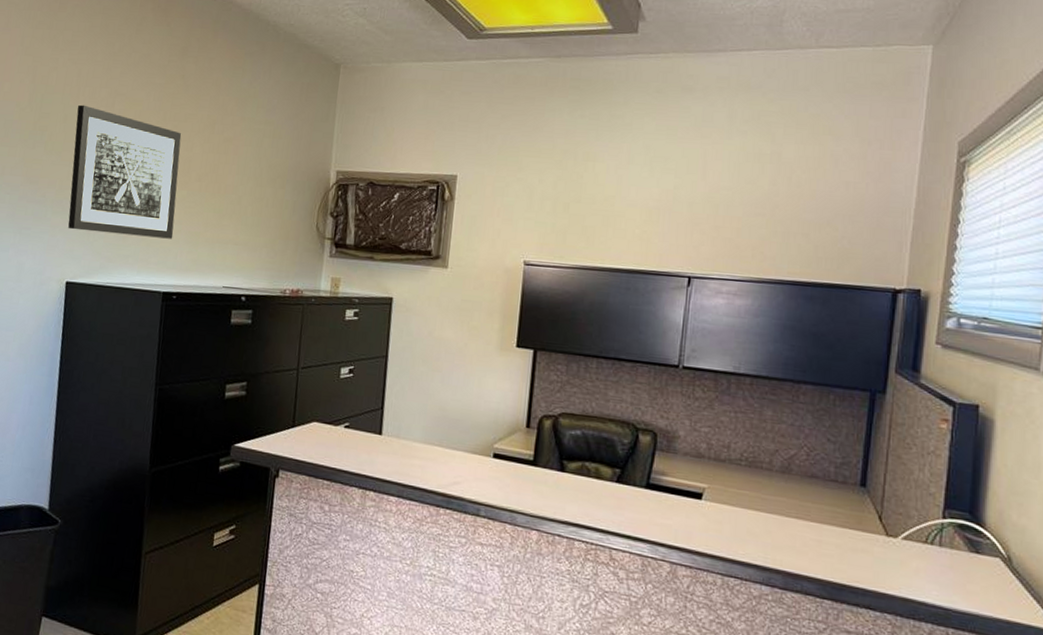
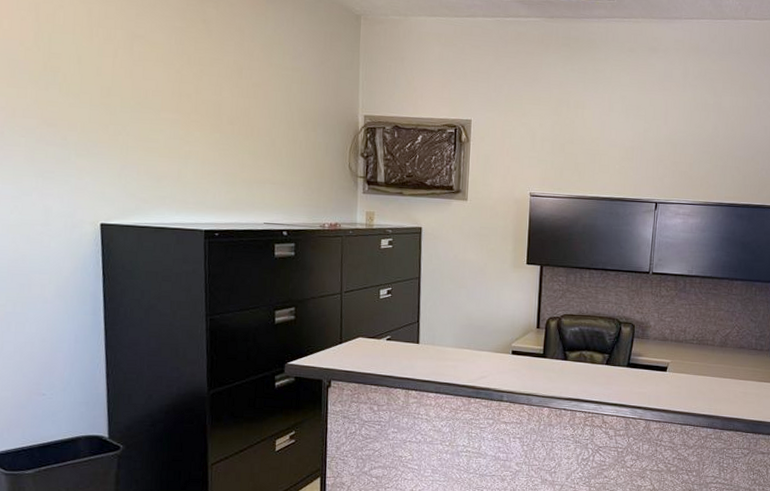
wall art: present [68,104,182,239] -> none [91,46,210,180]

